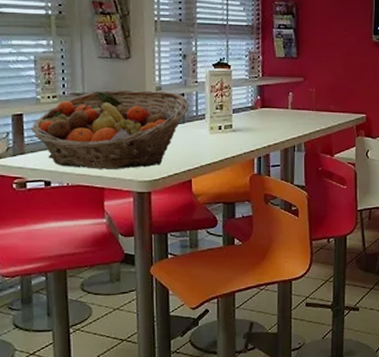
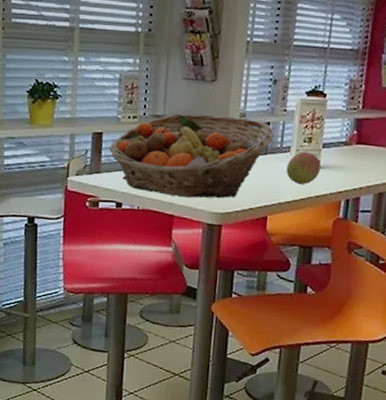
fruit: none [204,117,233,147] -> present [286,151,321,185]

